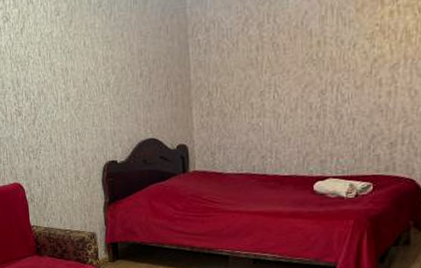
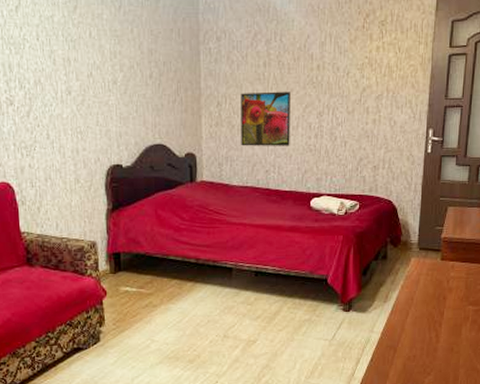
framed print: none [232,73,288,134] -> present [241,91,290,146]

